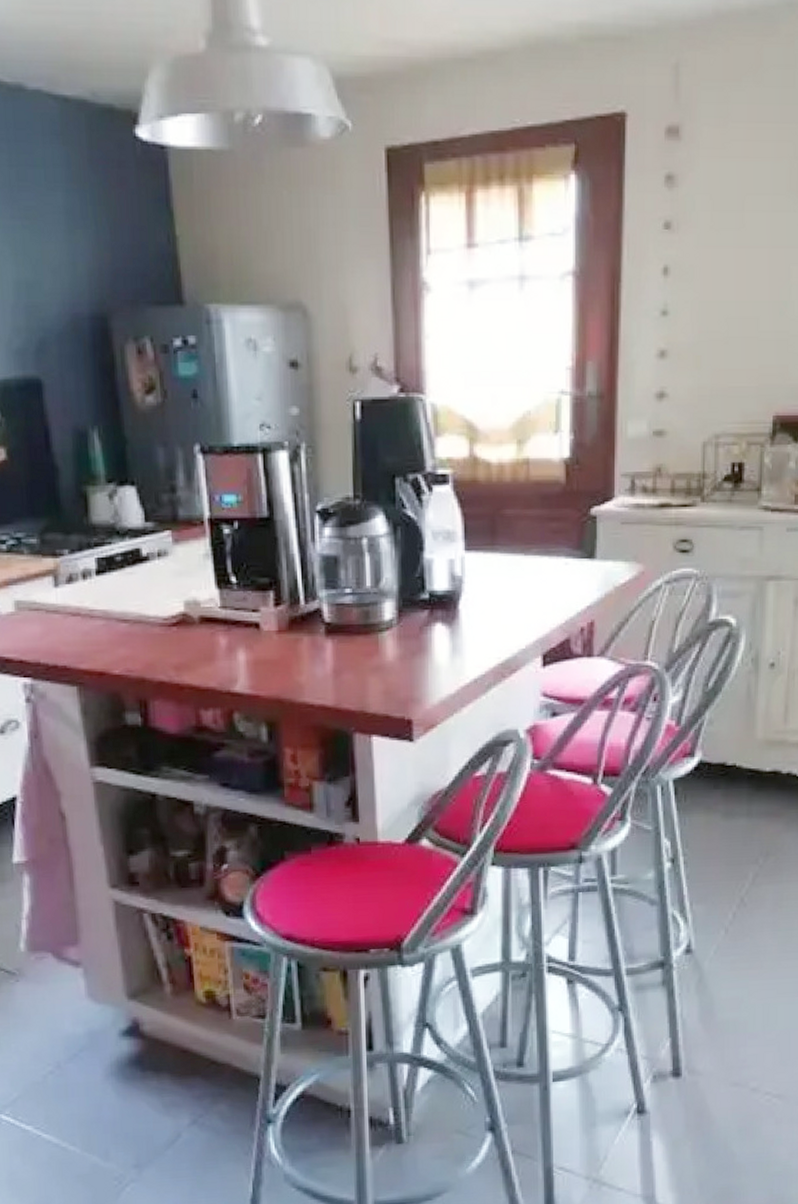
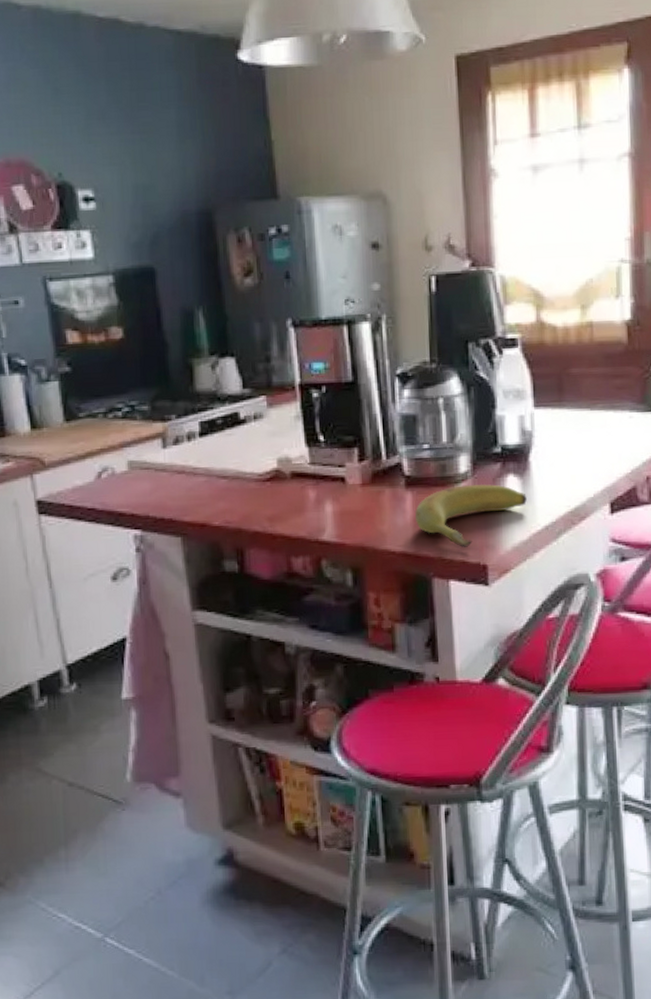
banana: none [335,632,455,701] -> present [414,483,527,547]

